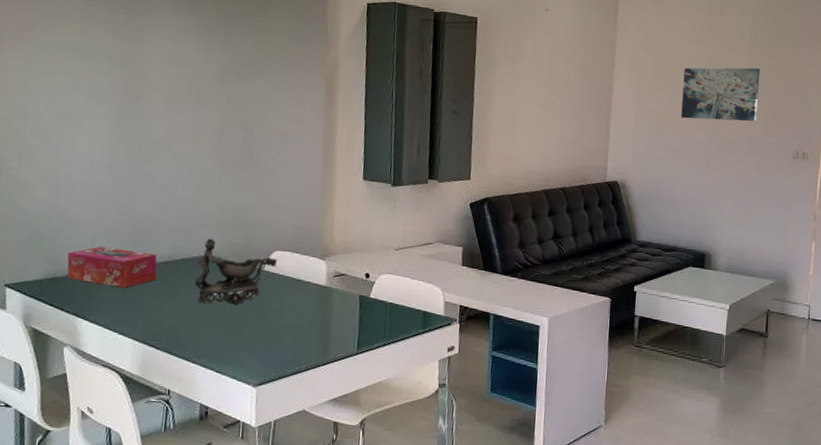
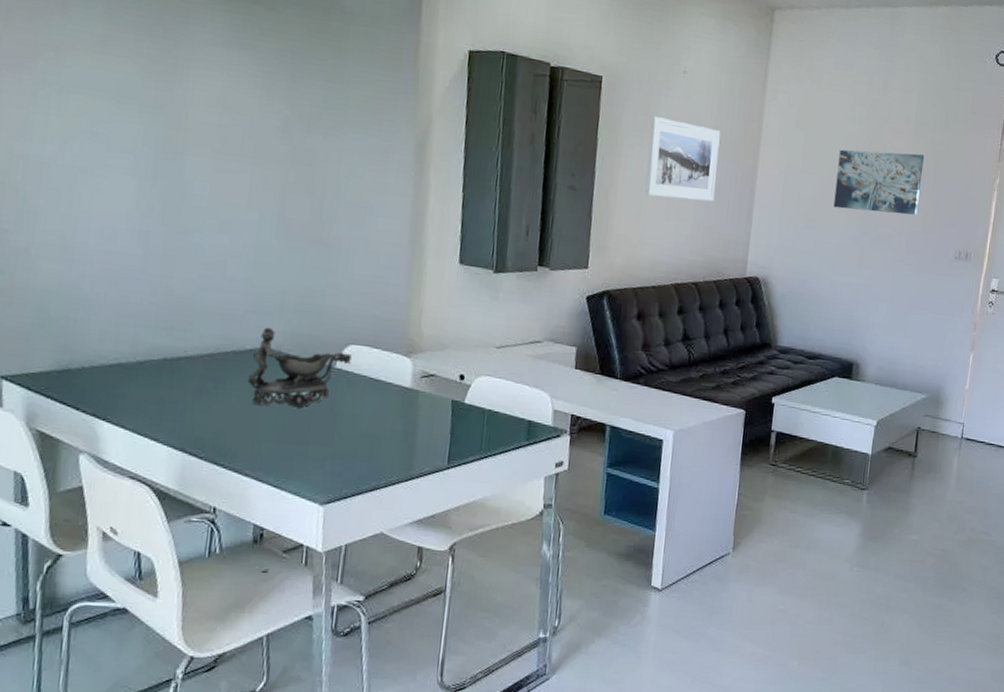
tissue box: present [67,246,157,288] -> none [83,332,200,385]
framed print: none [516,48,579,118] -> present [644,116,721,202]

